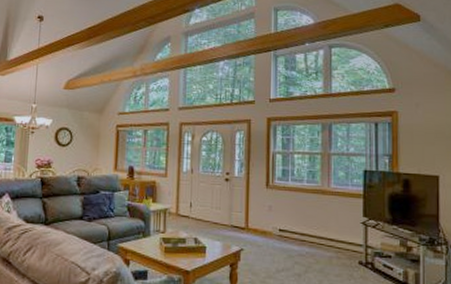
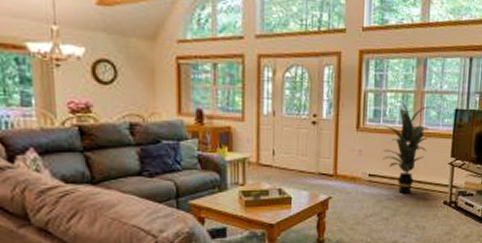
indoor plant: none [285,161,343,251] -> present [376,100,435,193]

